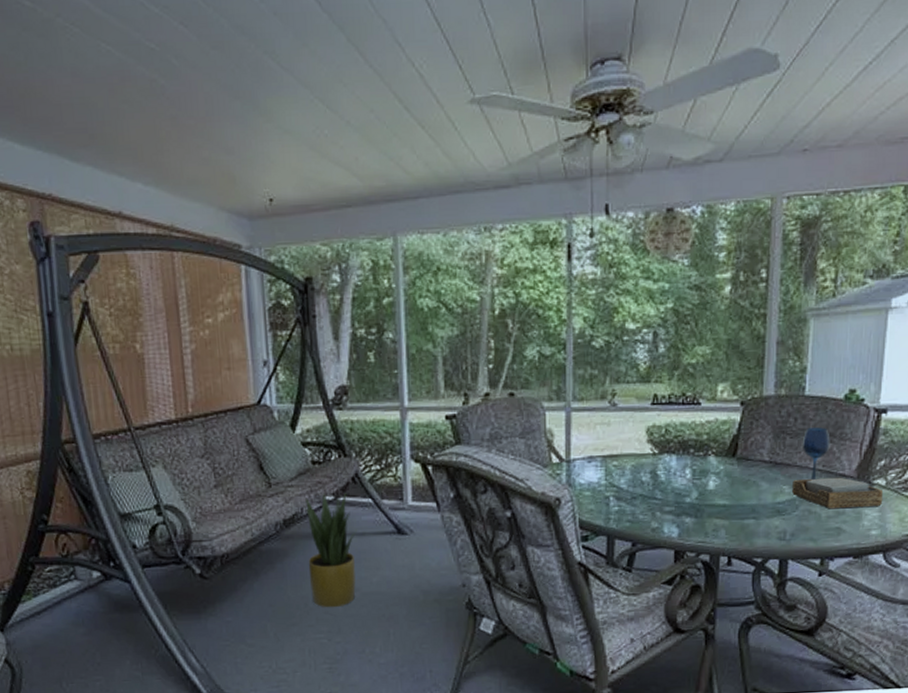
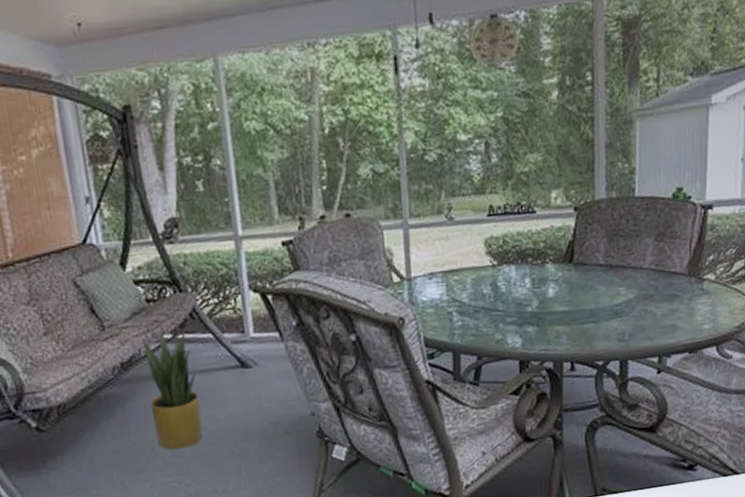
napkin holder: present [792,477,884,509] -> none [628,275,714,308]
wineglass: present [802,427,830,480] -> none [635,227,662,280]

